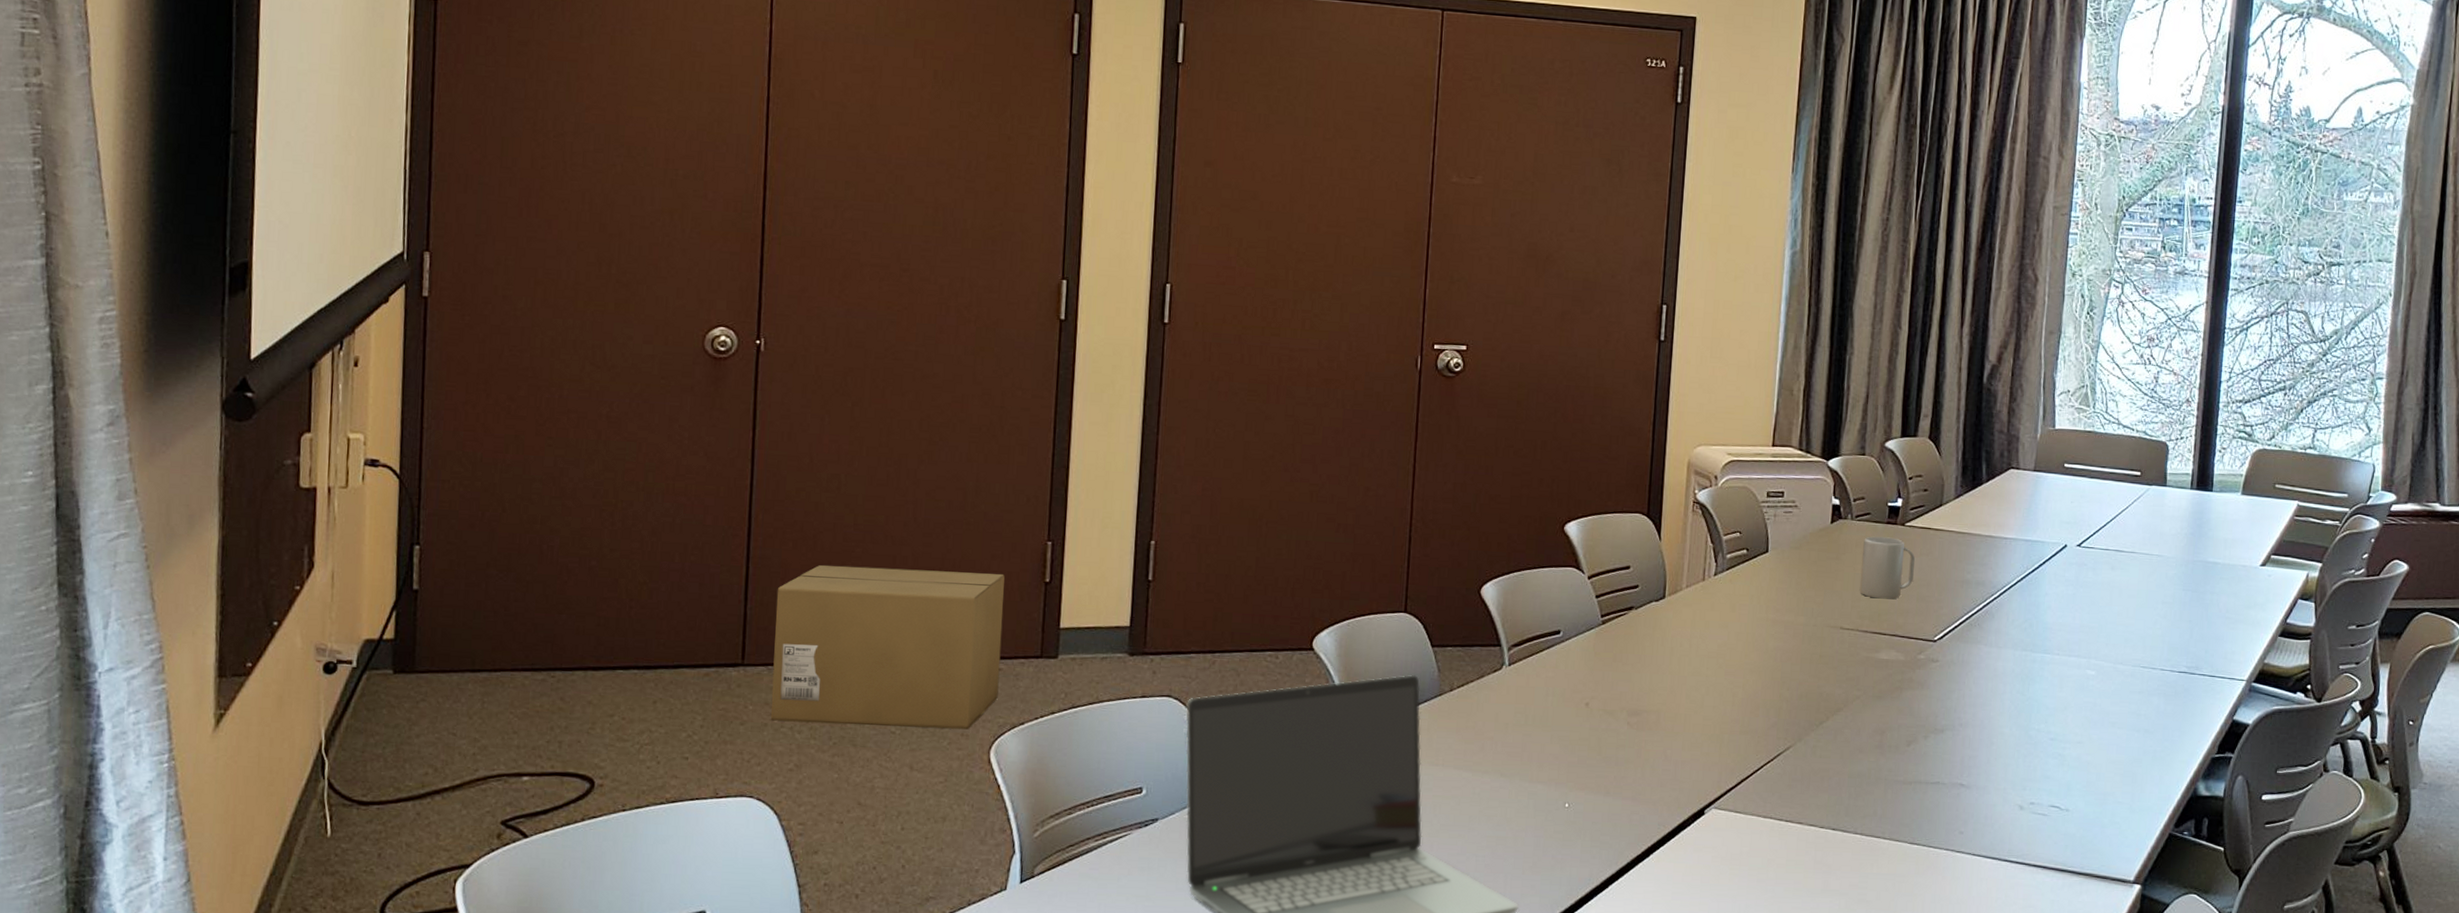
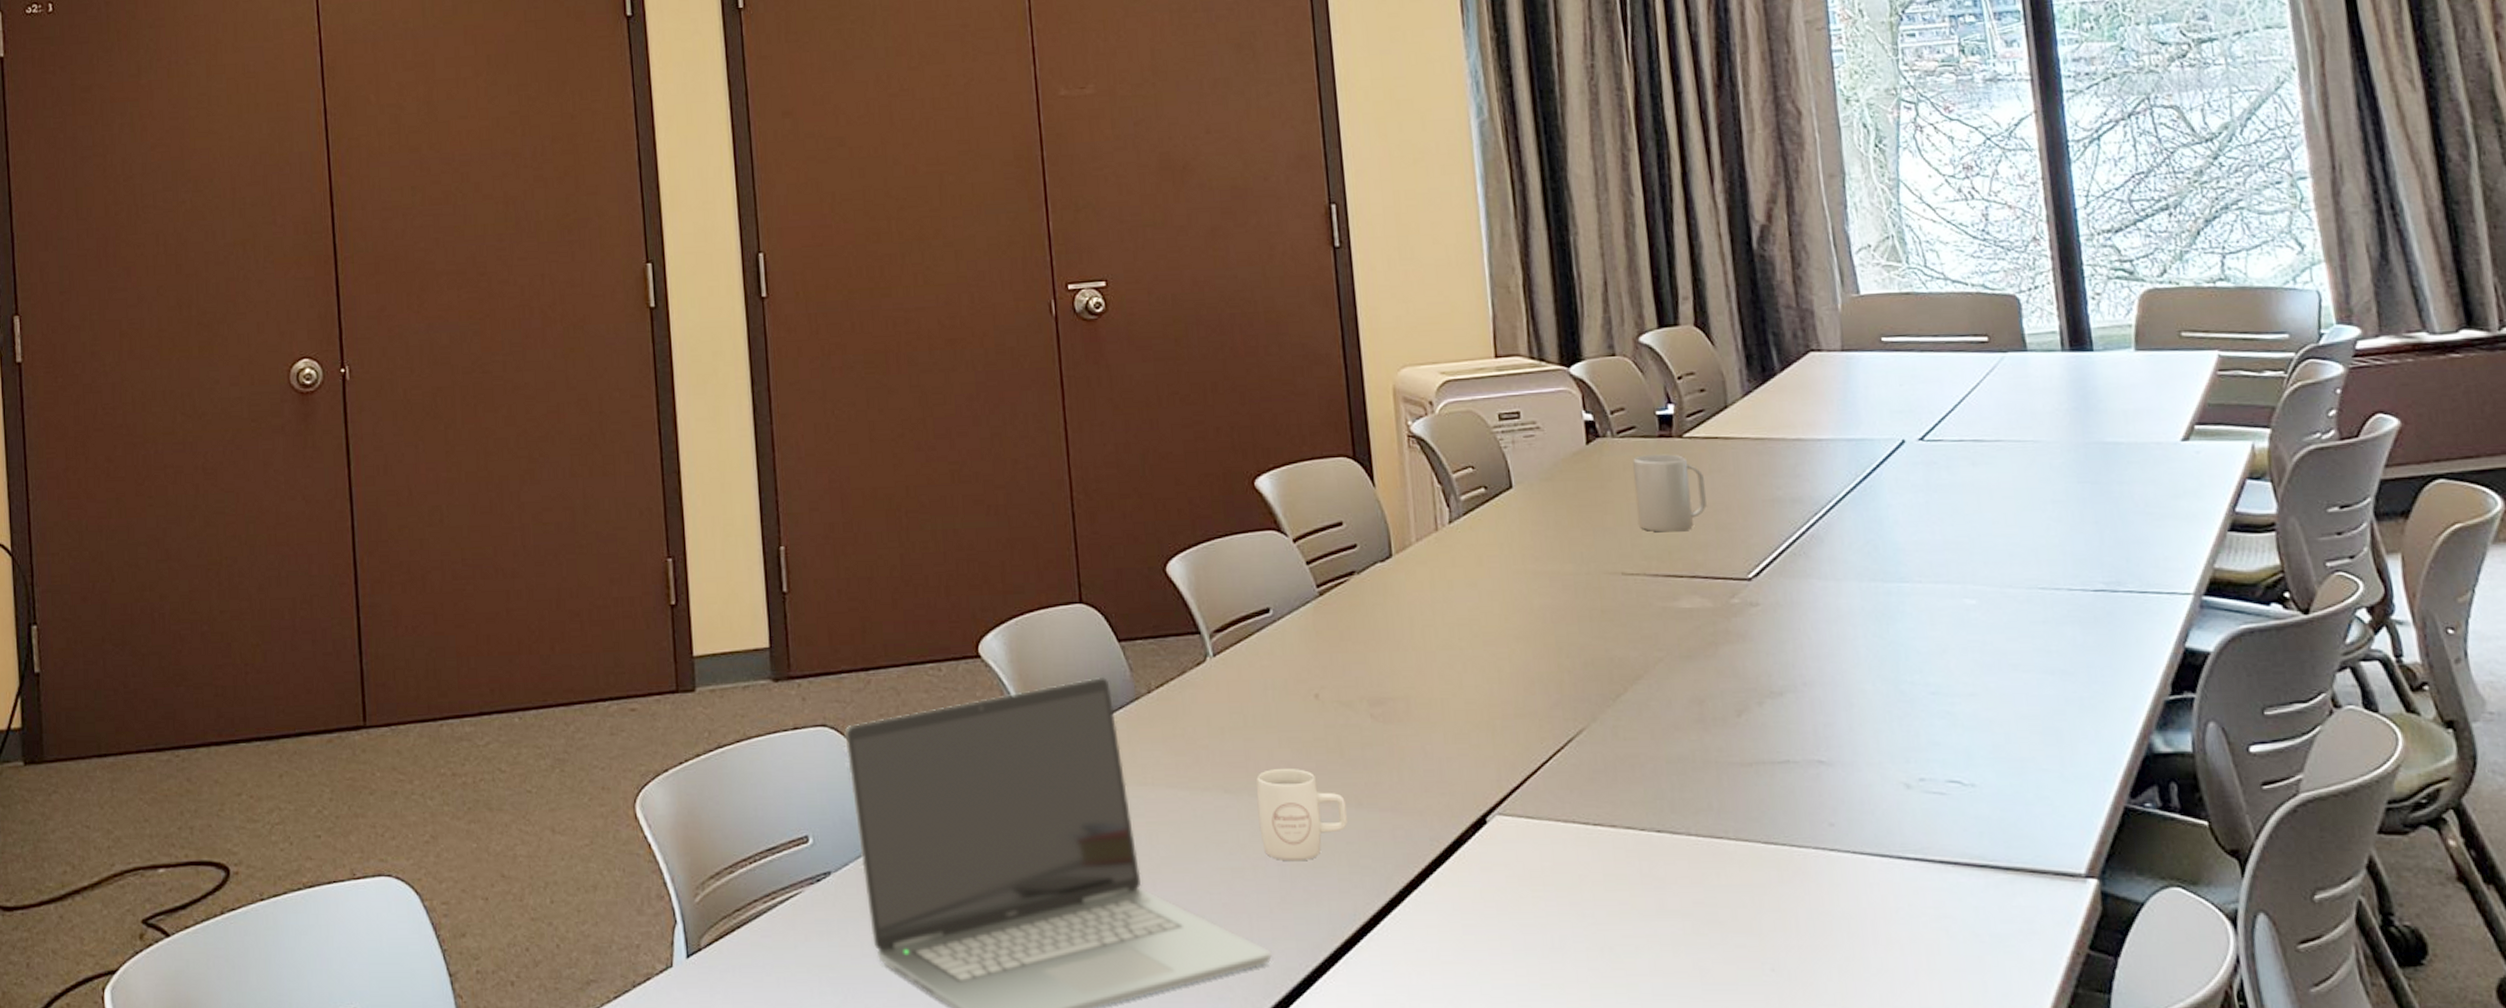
box: present [770,565,1005,730] -> none [391,601,636,788]
mug: none [1524,759,1597,835] -> present [1256,768,1348,862]

